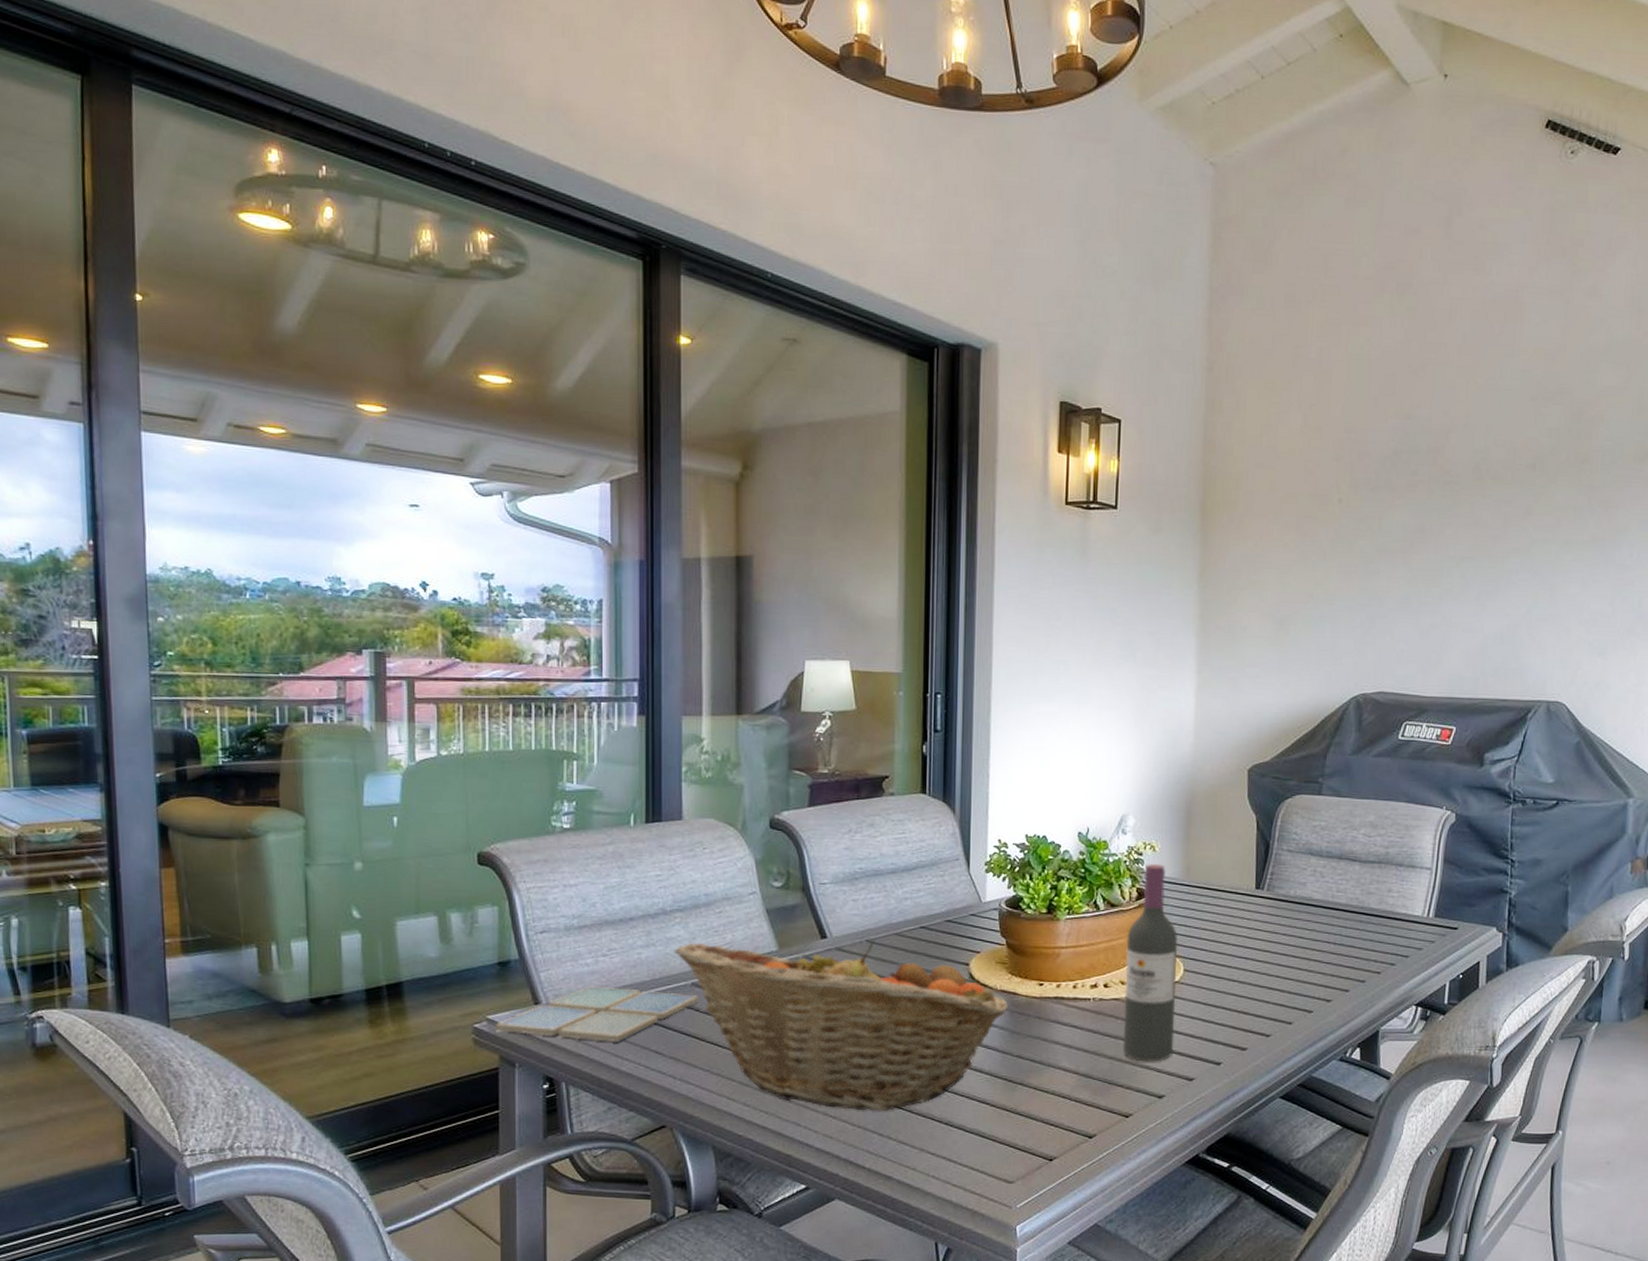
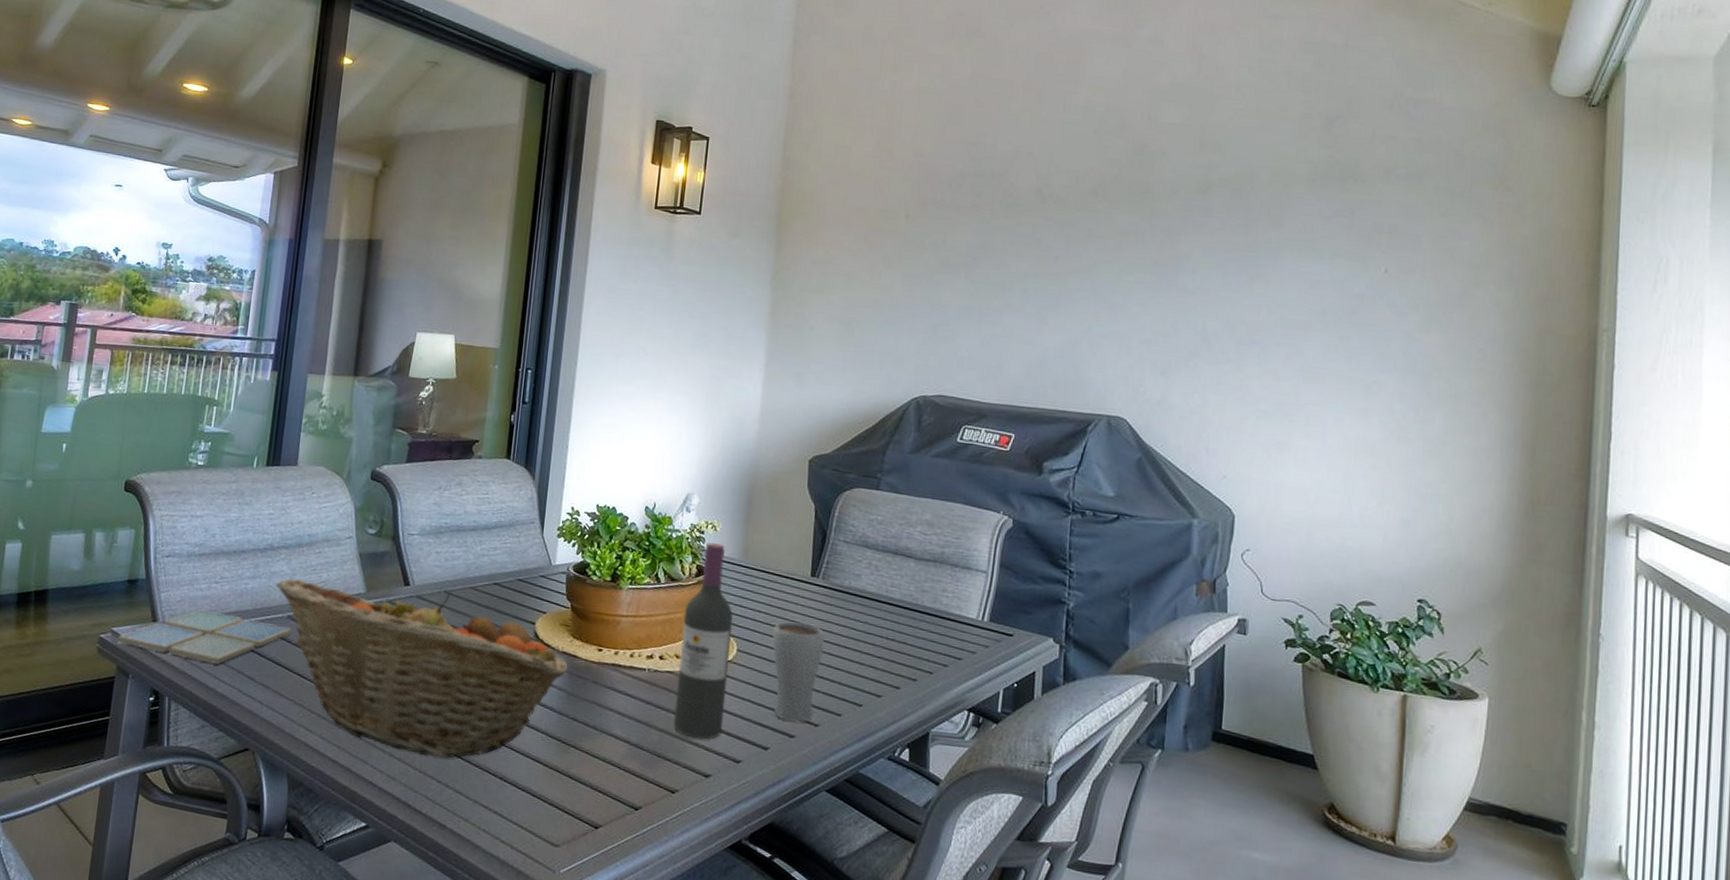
drinking glass: none [1220,935,1273,1035] -> present [772,621,826,723]

